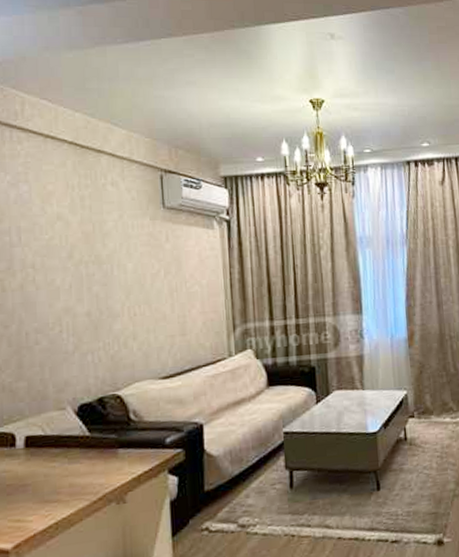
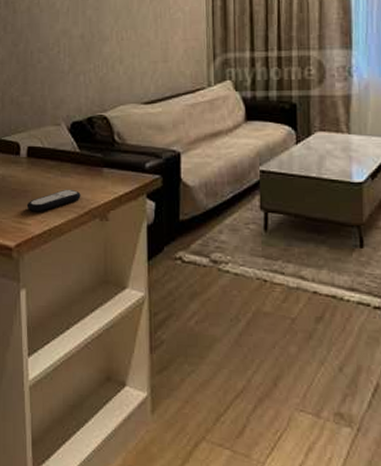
remote control: none [26,475,93,507] -> present [26,189,81,212]

